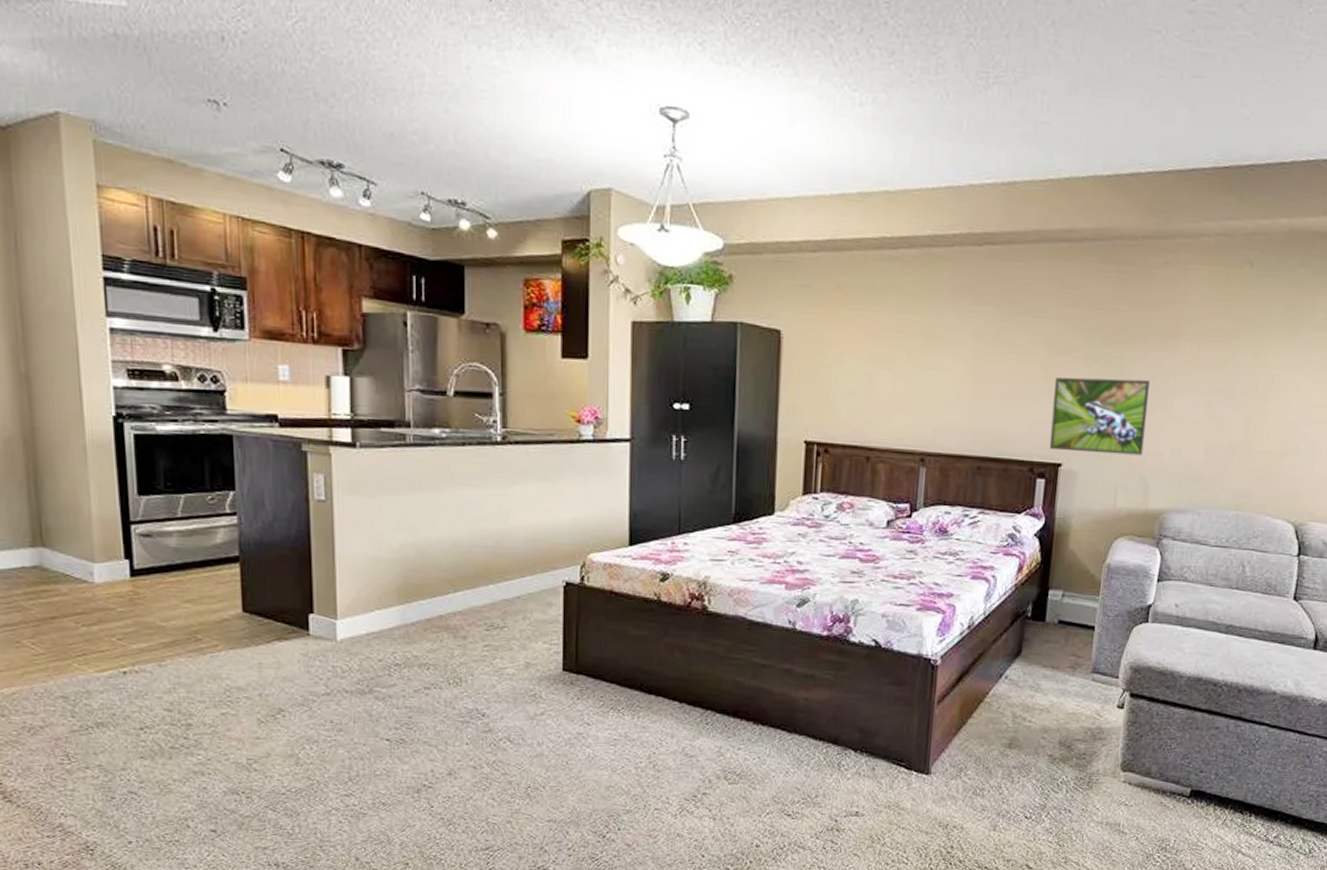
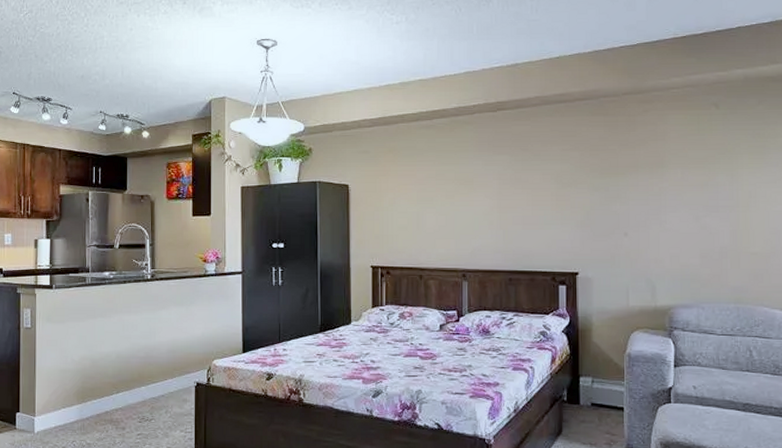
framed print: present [1049,377,1150,456] -> none [566,202,646,262]

